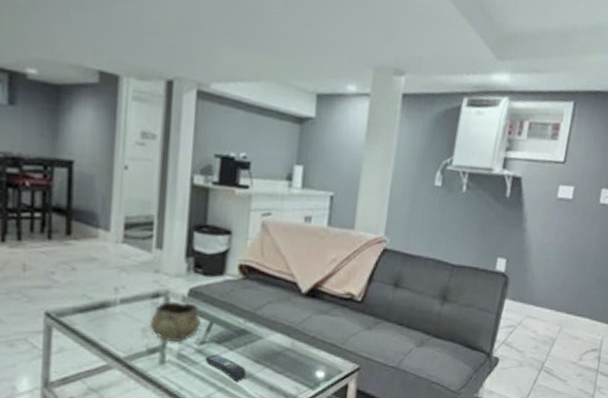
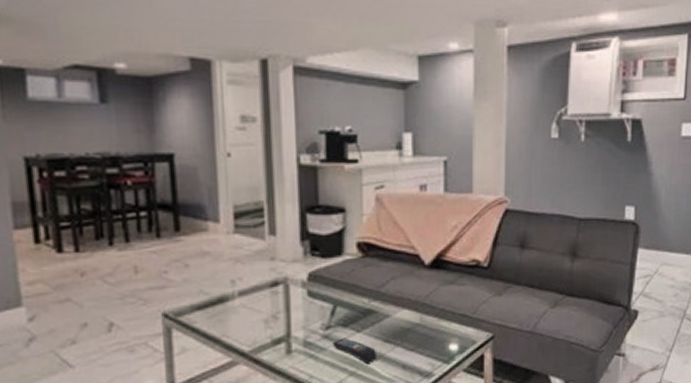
decorative bowl: present [150,301,201,343] -> none [272,287,324,331]

